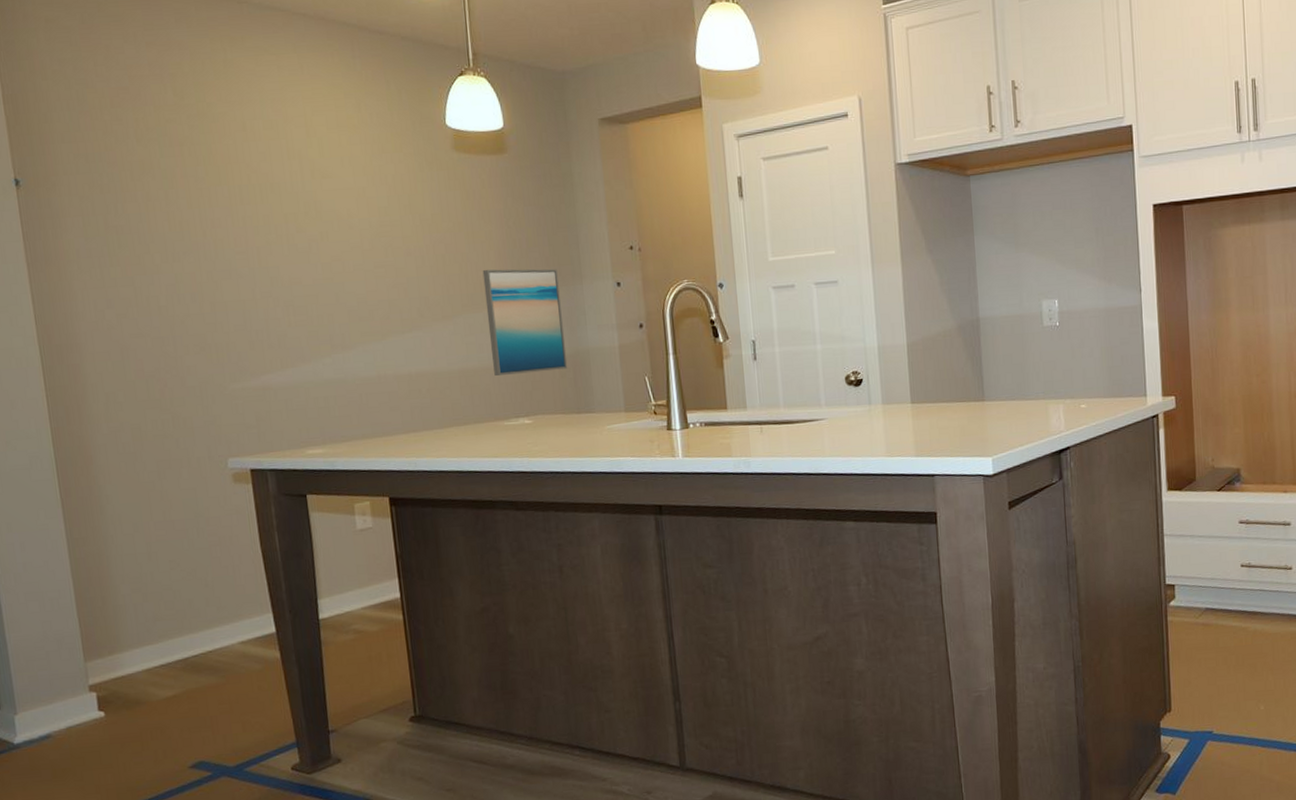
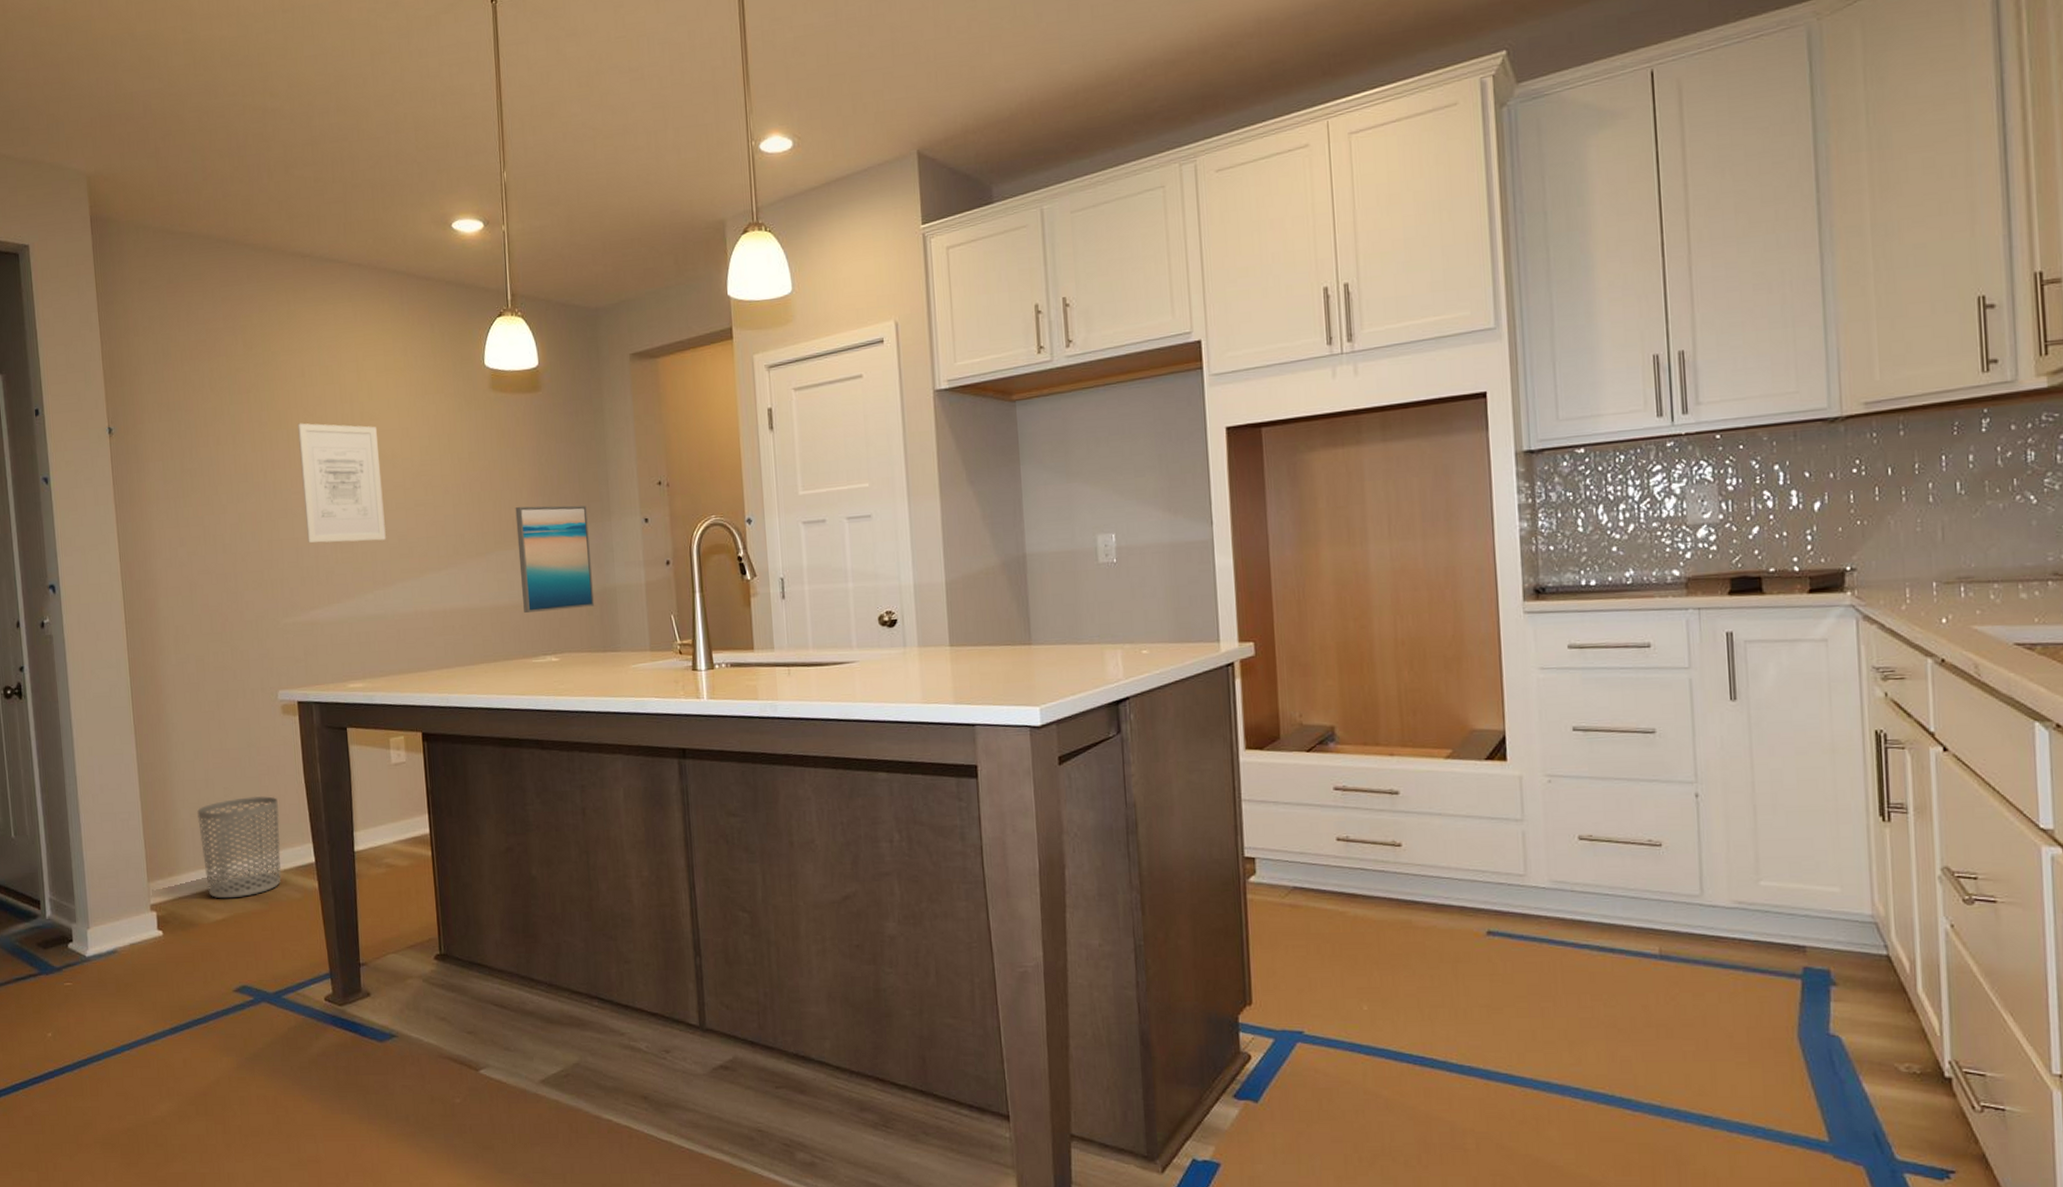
waste bin: none [139,567,239,675] -> present [197,795,281,899]
wall art: none [240,179,344,306] -> present [297,423,386,543]

